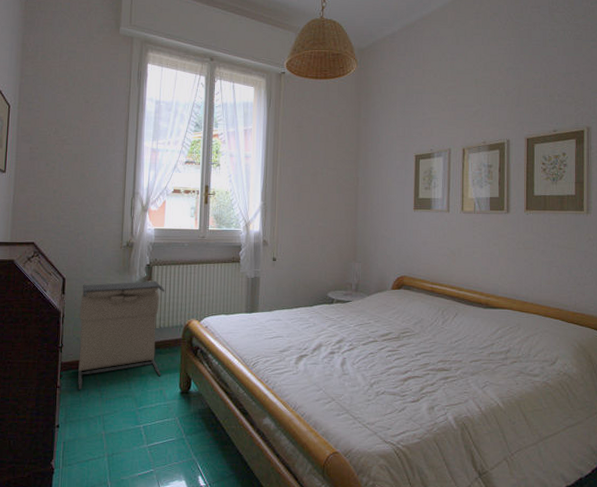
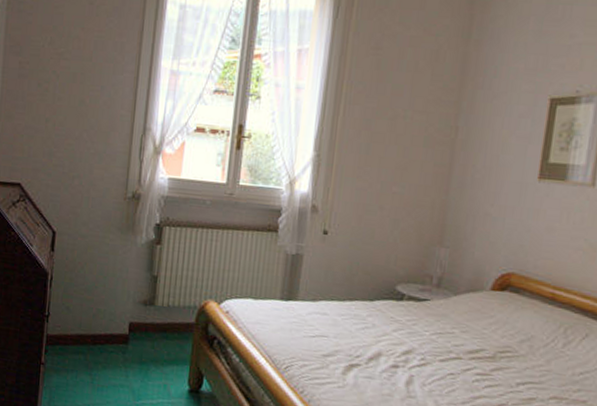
laundry hamper: present [78,280,165,390] -> none [65,241,177,370]

